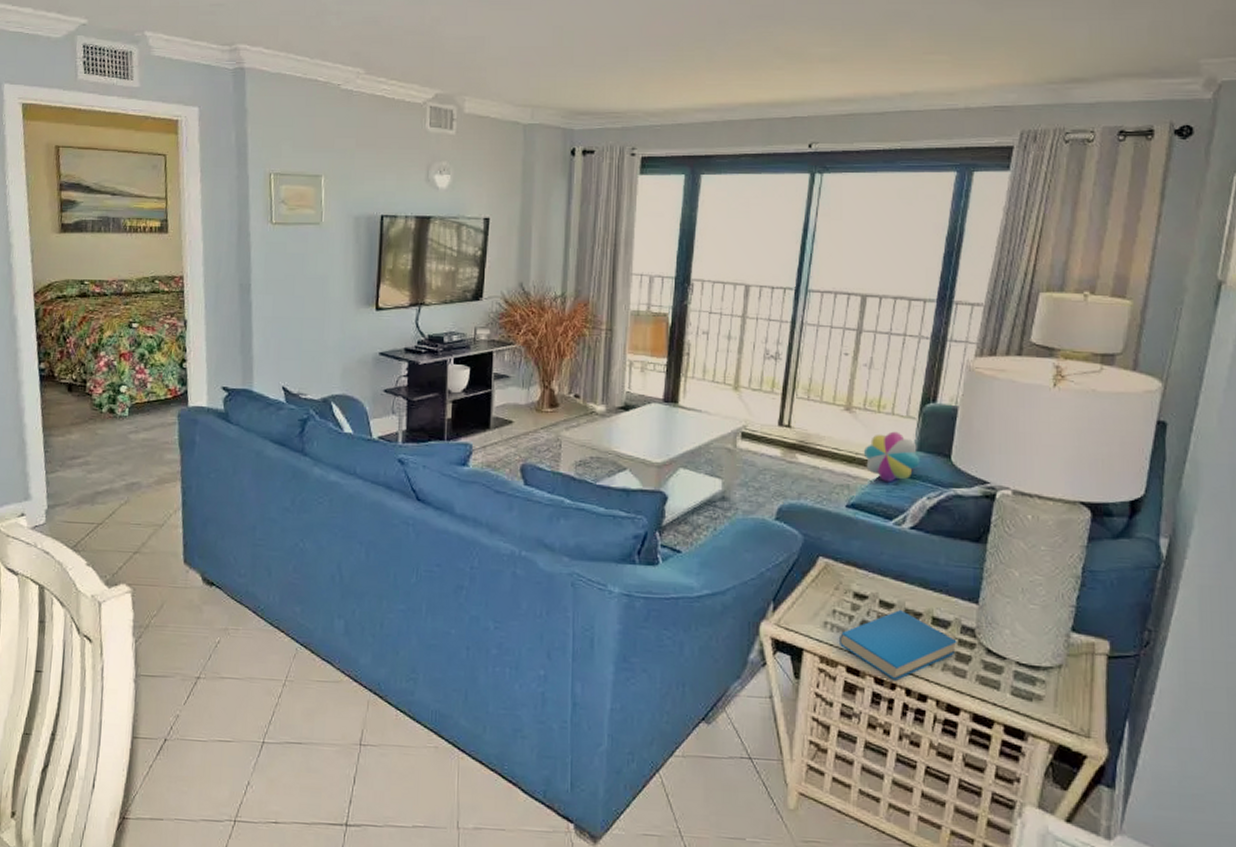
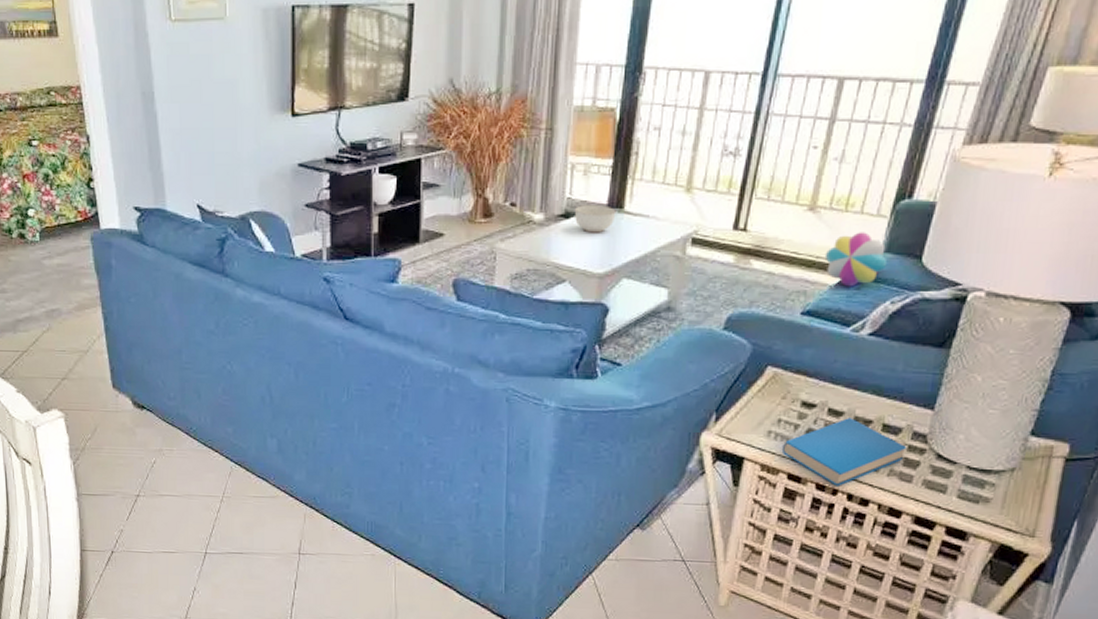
bowl: none [633,399,671,425] -> present [574,205,616,233]

